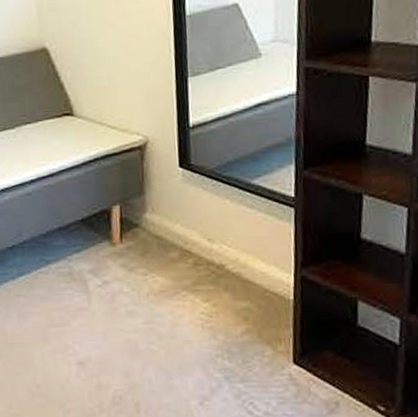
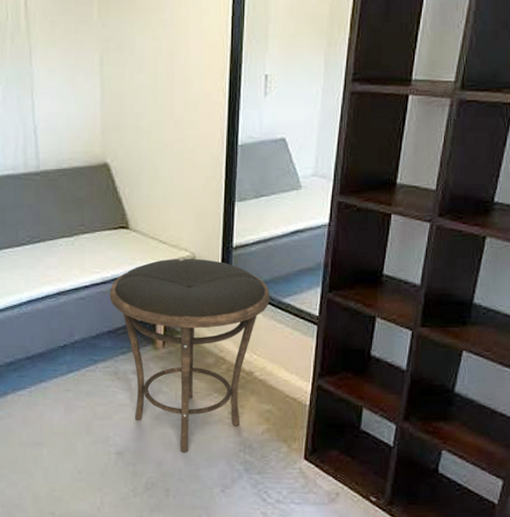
side table: none [57,142,237,360] -> present [109,258,270,453]

